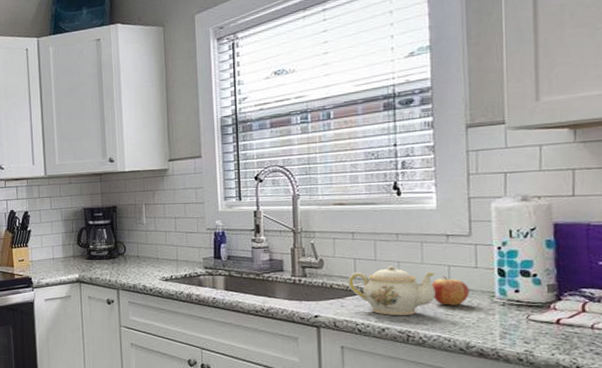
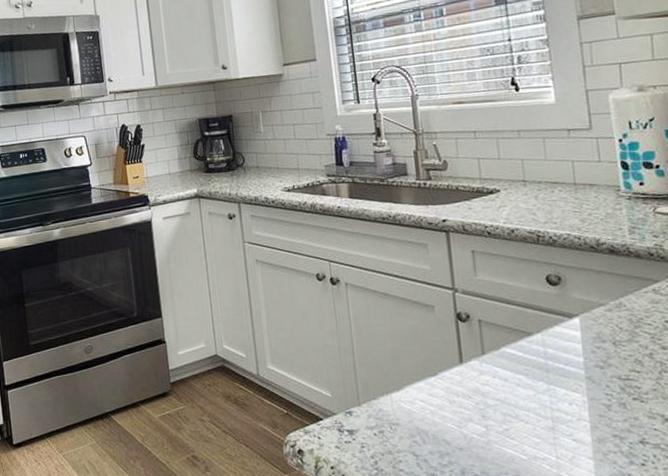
teapot: present [347,265,436,316] -> none [473,163,562,216]
fruit: present [431,276,470,306] -> none [556,172,595,202]

